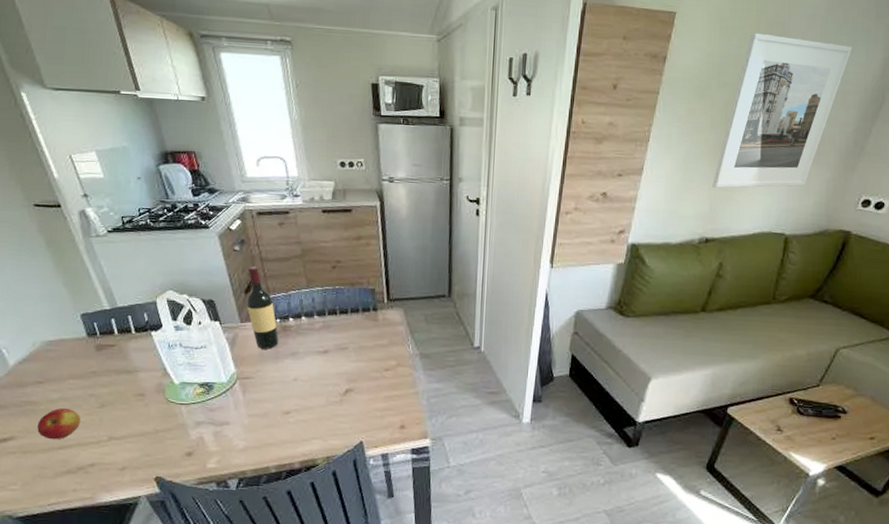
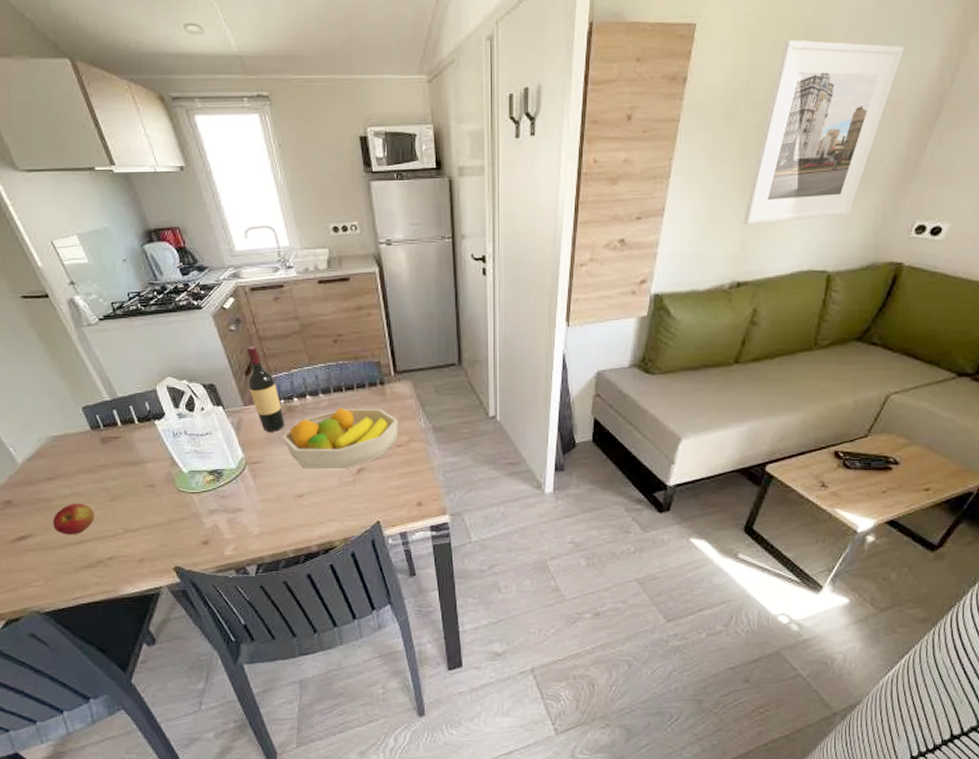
fruit bowl: none [274,329,388,390] -> present [282,407,398,470]

